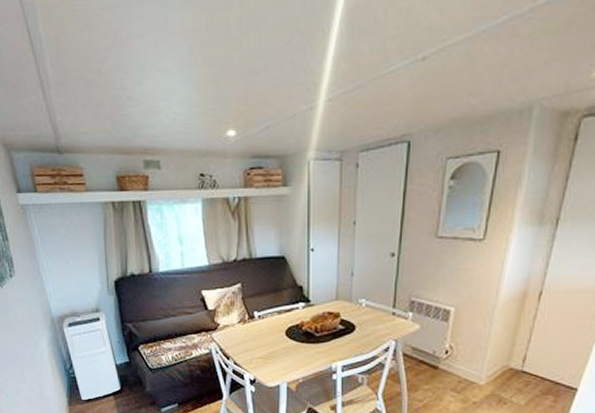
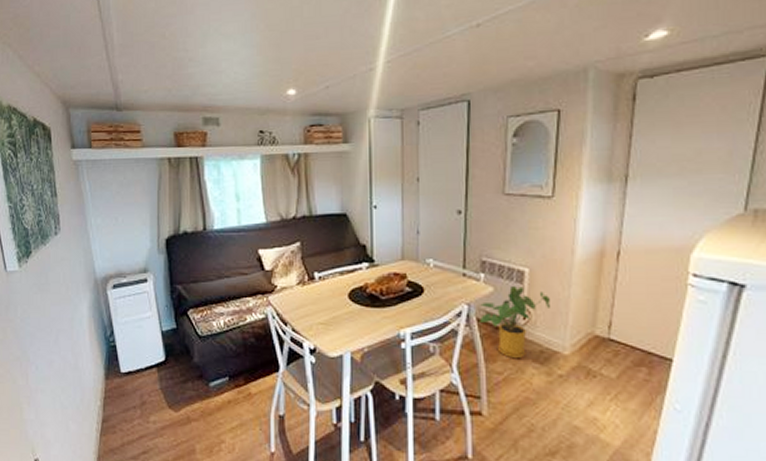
house plant: none [405,324,471,389] -> present [479,286,550,359]

